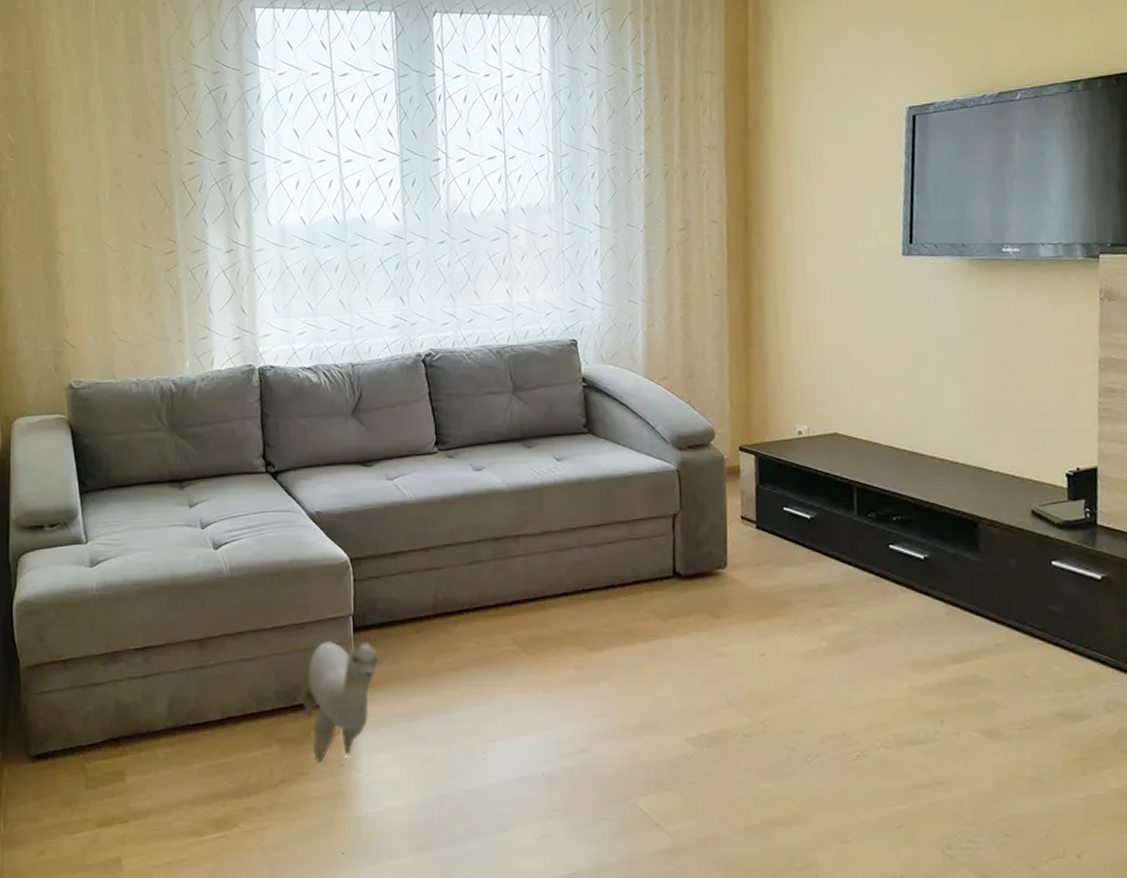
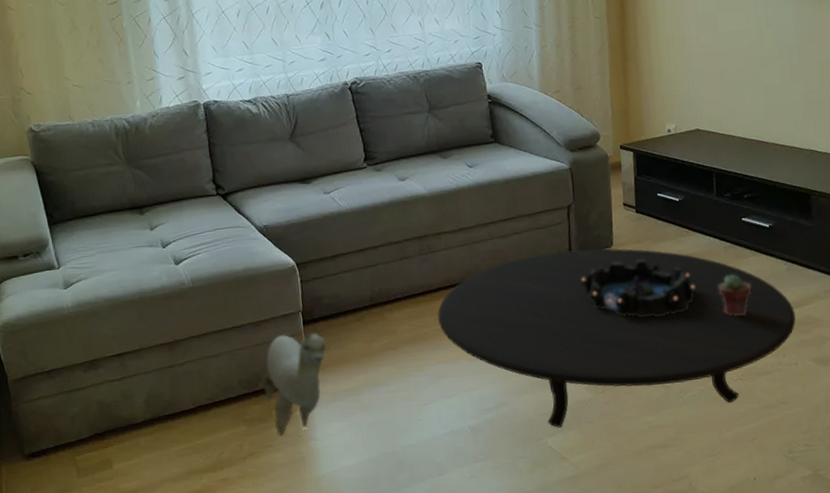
table: none [511,568,958,786] -> present [438,248,796,428]
decorative bowl: none [687,586,830,660] -> present [581,259,696,318]
potted succulent: none [857,614,901,668] -> present [718,274,752,317]

